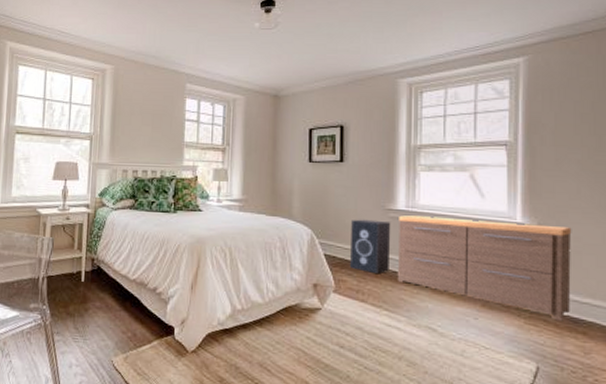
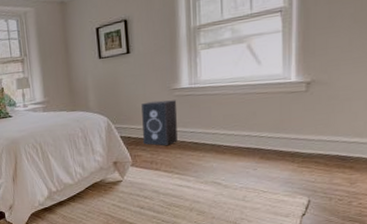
dresser: present [398,215,572,321] -> none [183,78,343,161]

